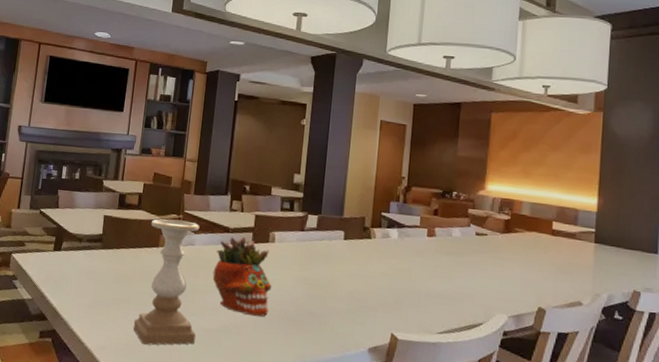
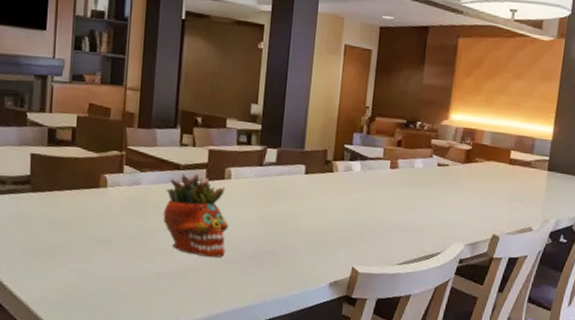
candle holder: present [133,219,200,345] -> none [74,156,146,294]

